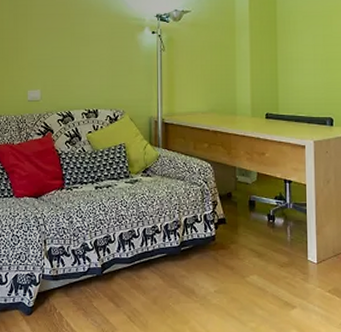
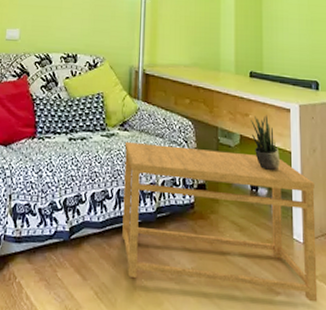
side table: none [148,186,330,312] -> present [122,141,318,303]
potted plant: none [267,153,295,203] -> present [251,115,280,171]

